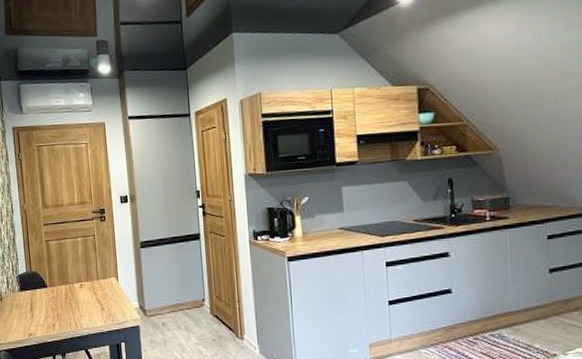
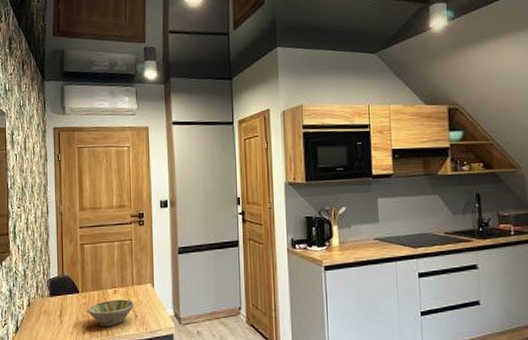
bowl: none [55,293,101,319] -> present [87,299,135,326]

